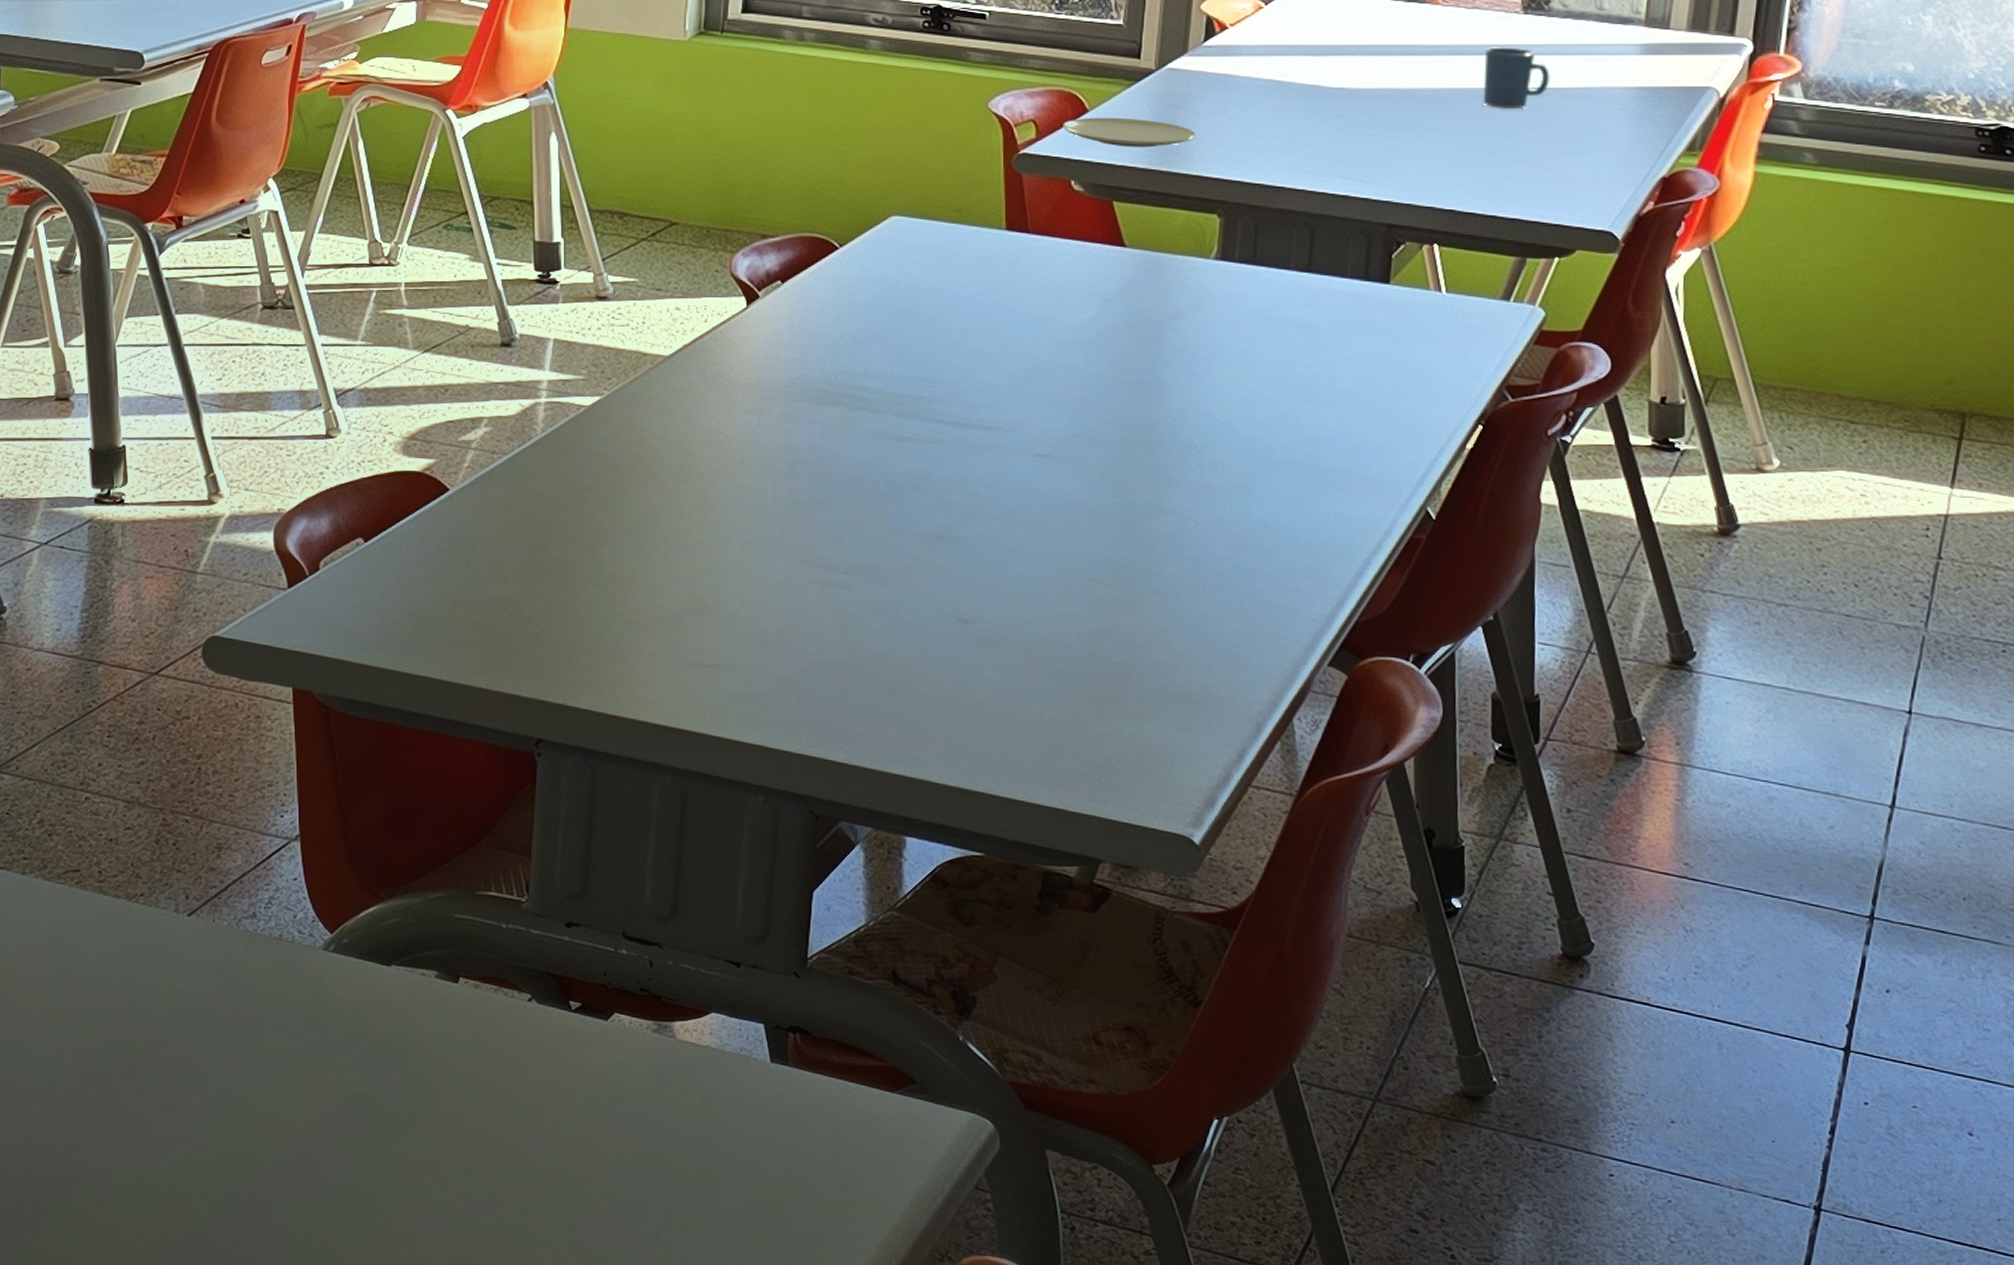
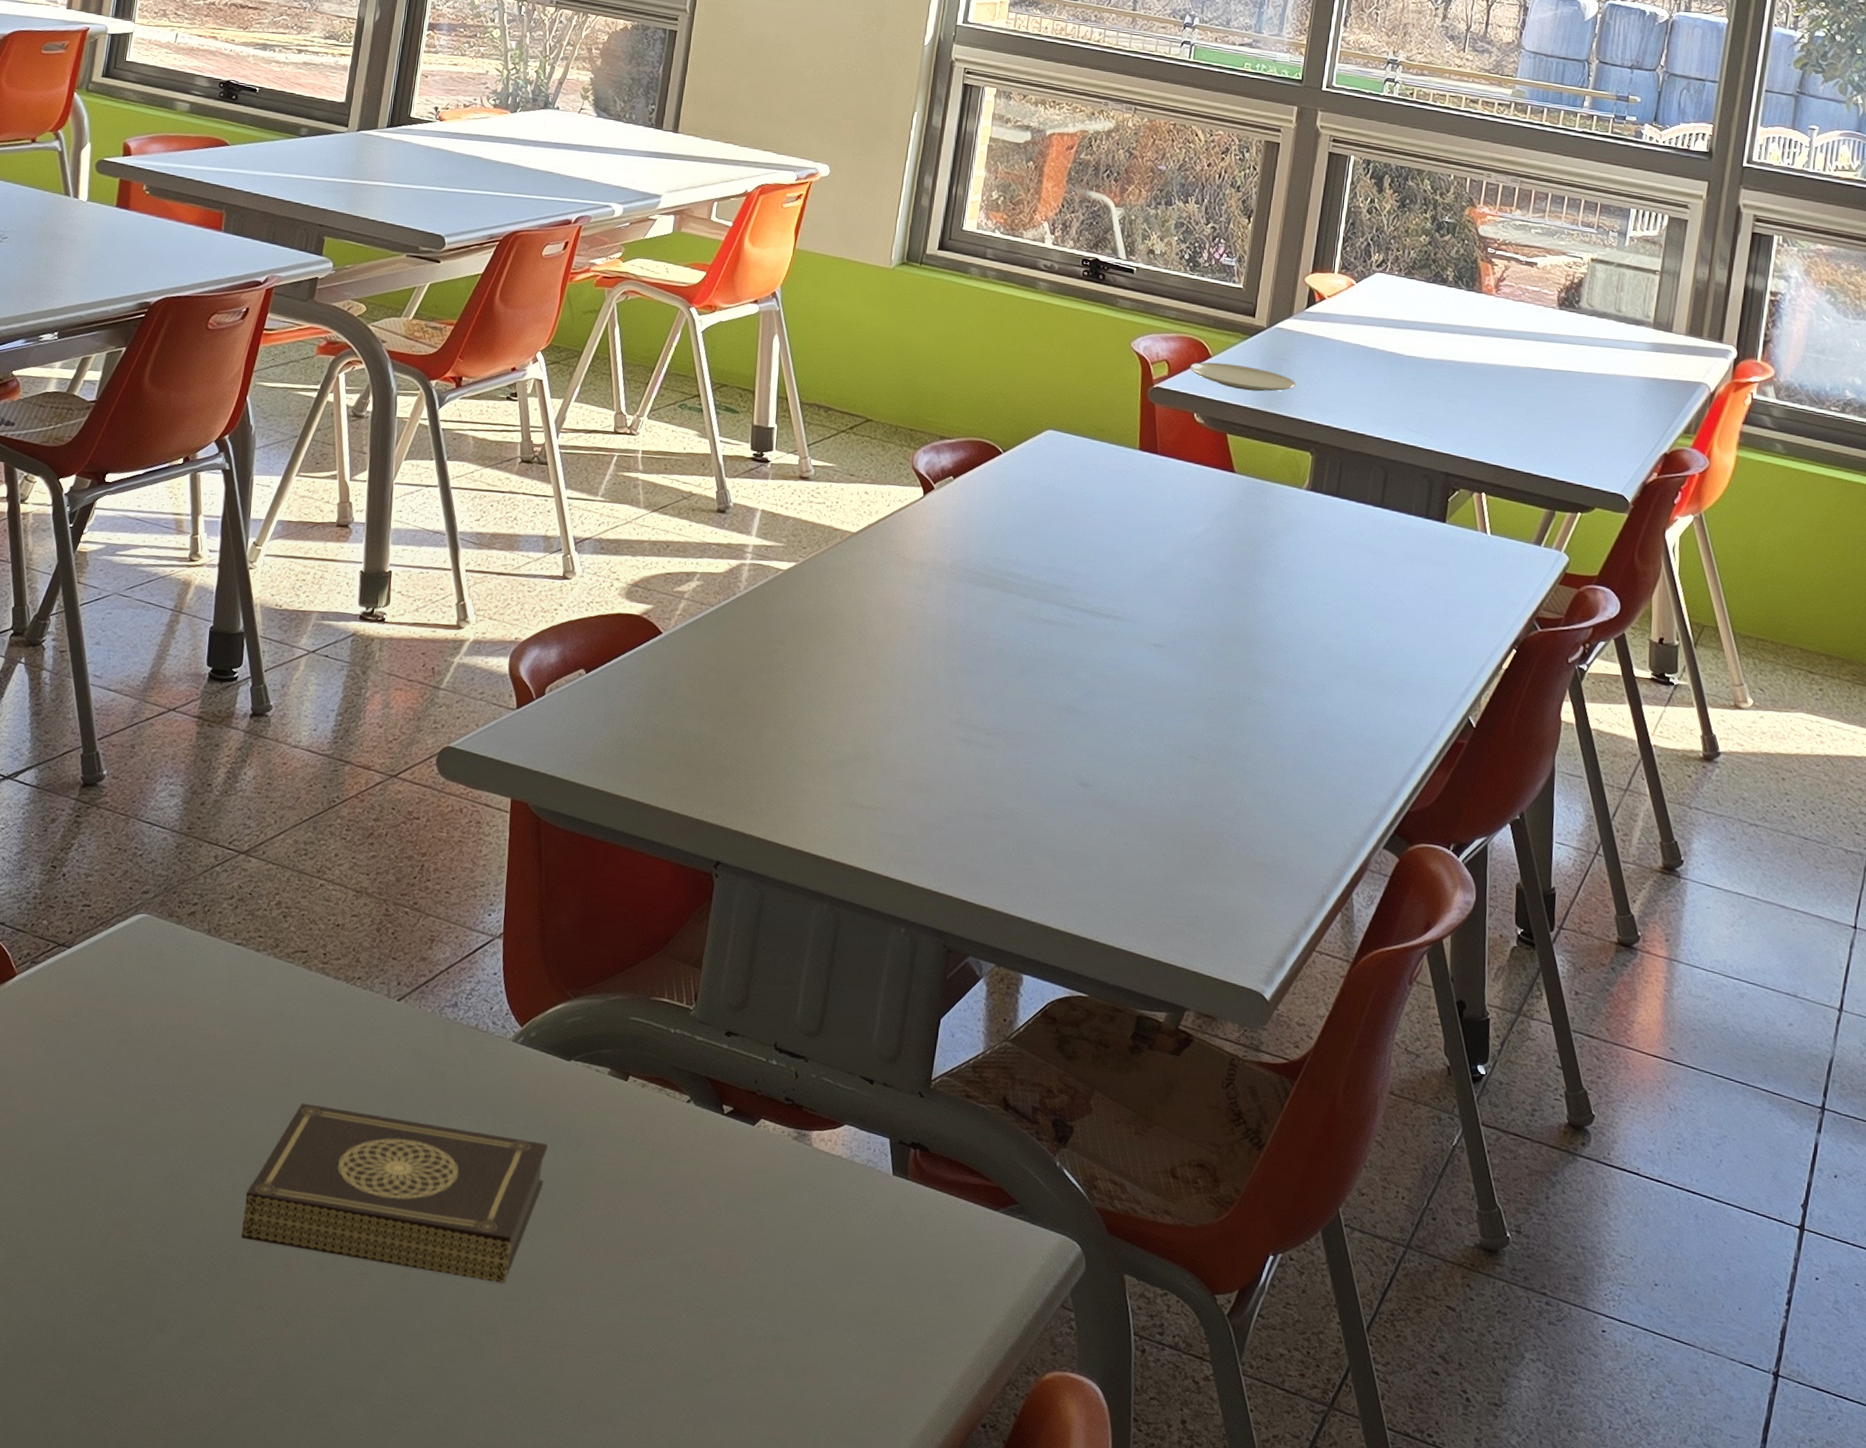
book: none [43,1030,375,1204] -> present [242,1103,548,1284]
mug: present [1483,47,1550,110] -> none [1525,334,1578,387]

